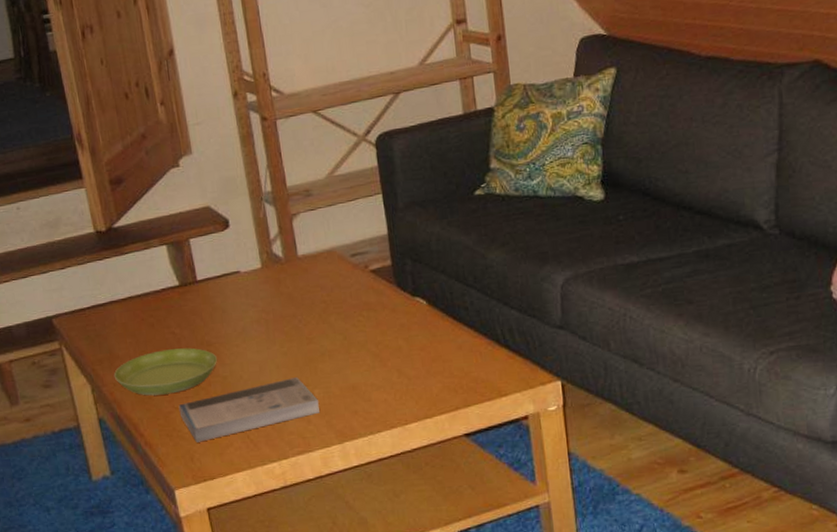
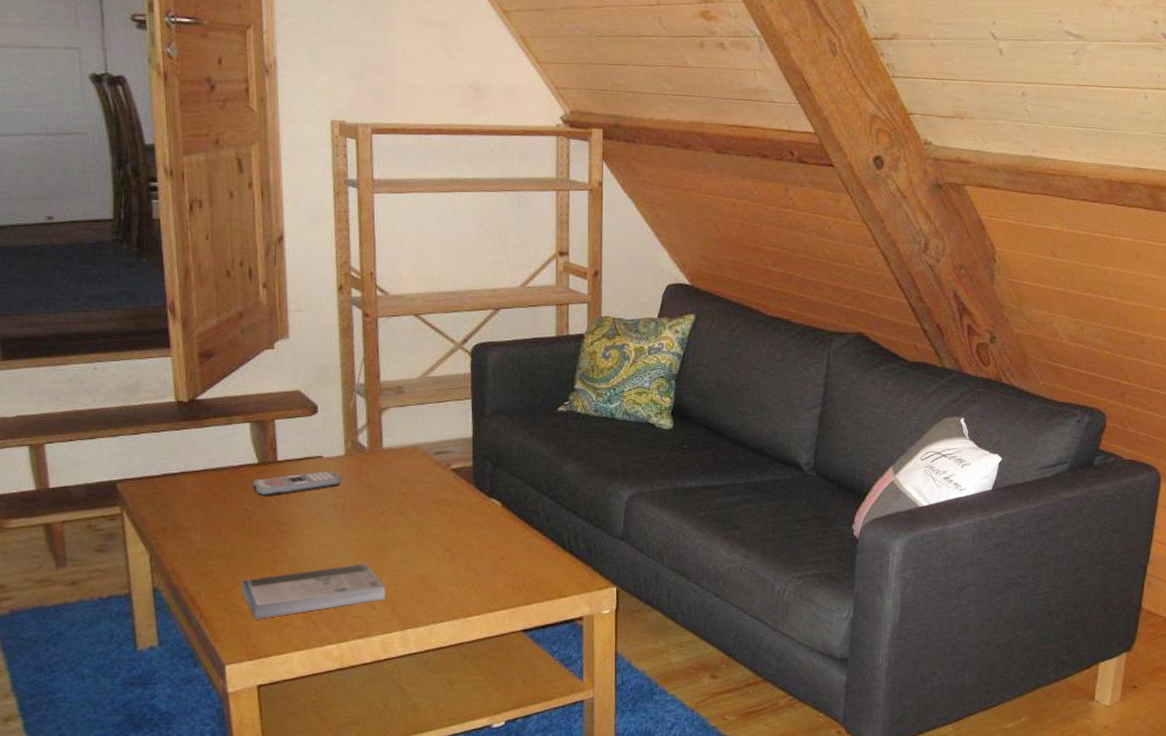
saucer: present [113,347,218,396] -> none [176,525,289,569]
remote control: none [176,285,262,319] -> present [252,471,343,497]

